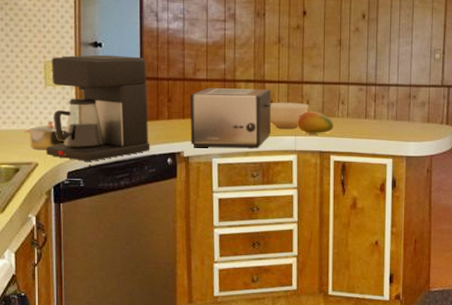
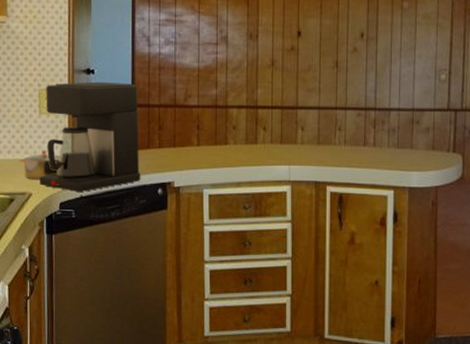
toaster: present [189,87,272,150] -> none [180,114,265,180]
bowl: present [270,102,309,129] -> none [262,129,304,158]
fruit: present [297,111,333,134] -> none [292,139,330,163]

